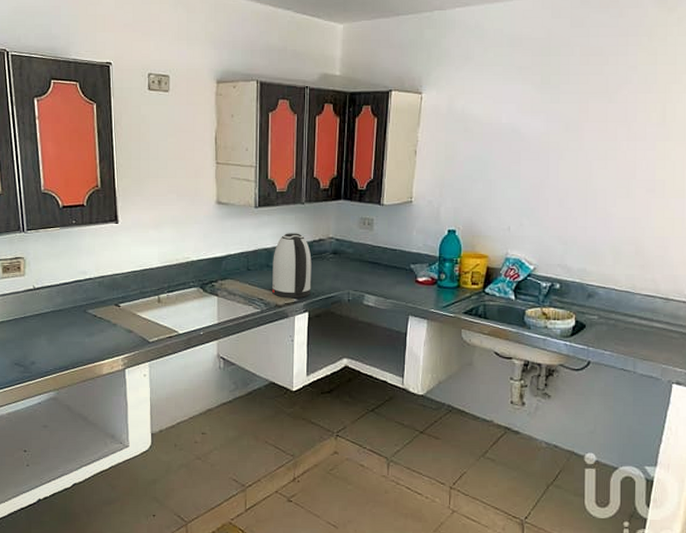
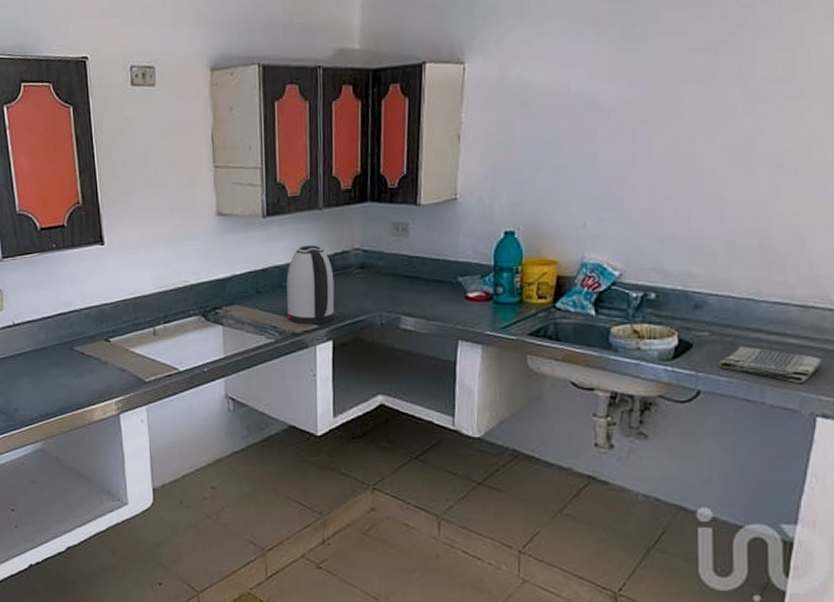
dish towel: none [603,327,679,357] -> present [718,345,824,383]

